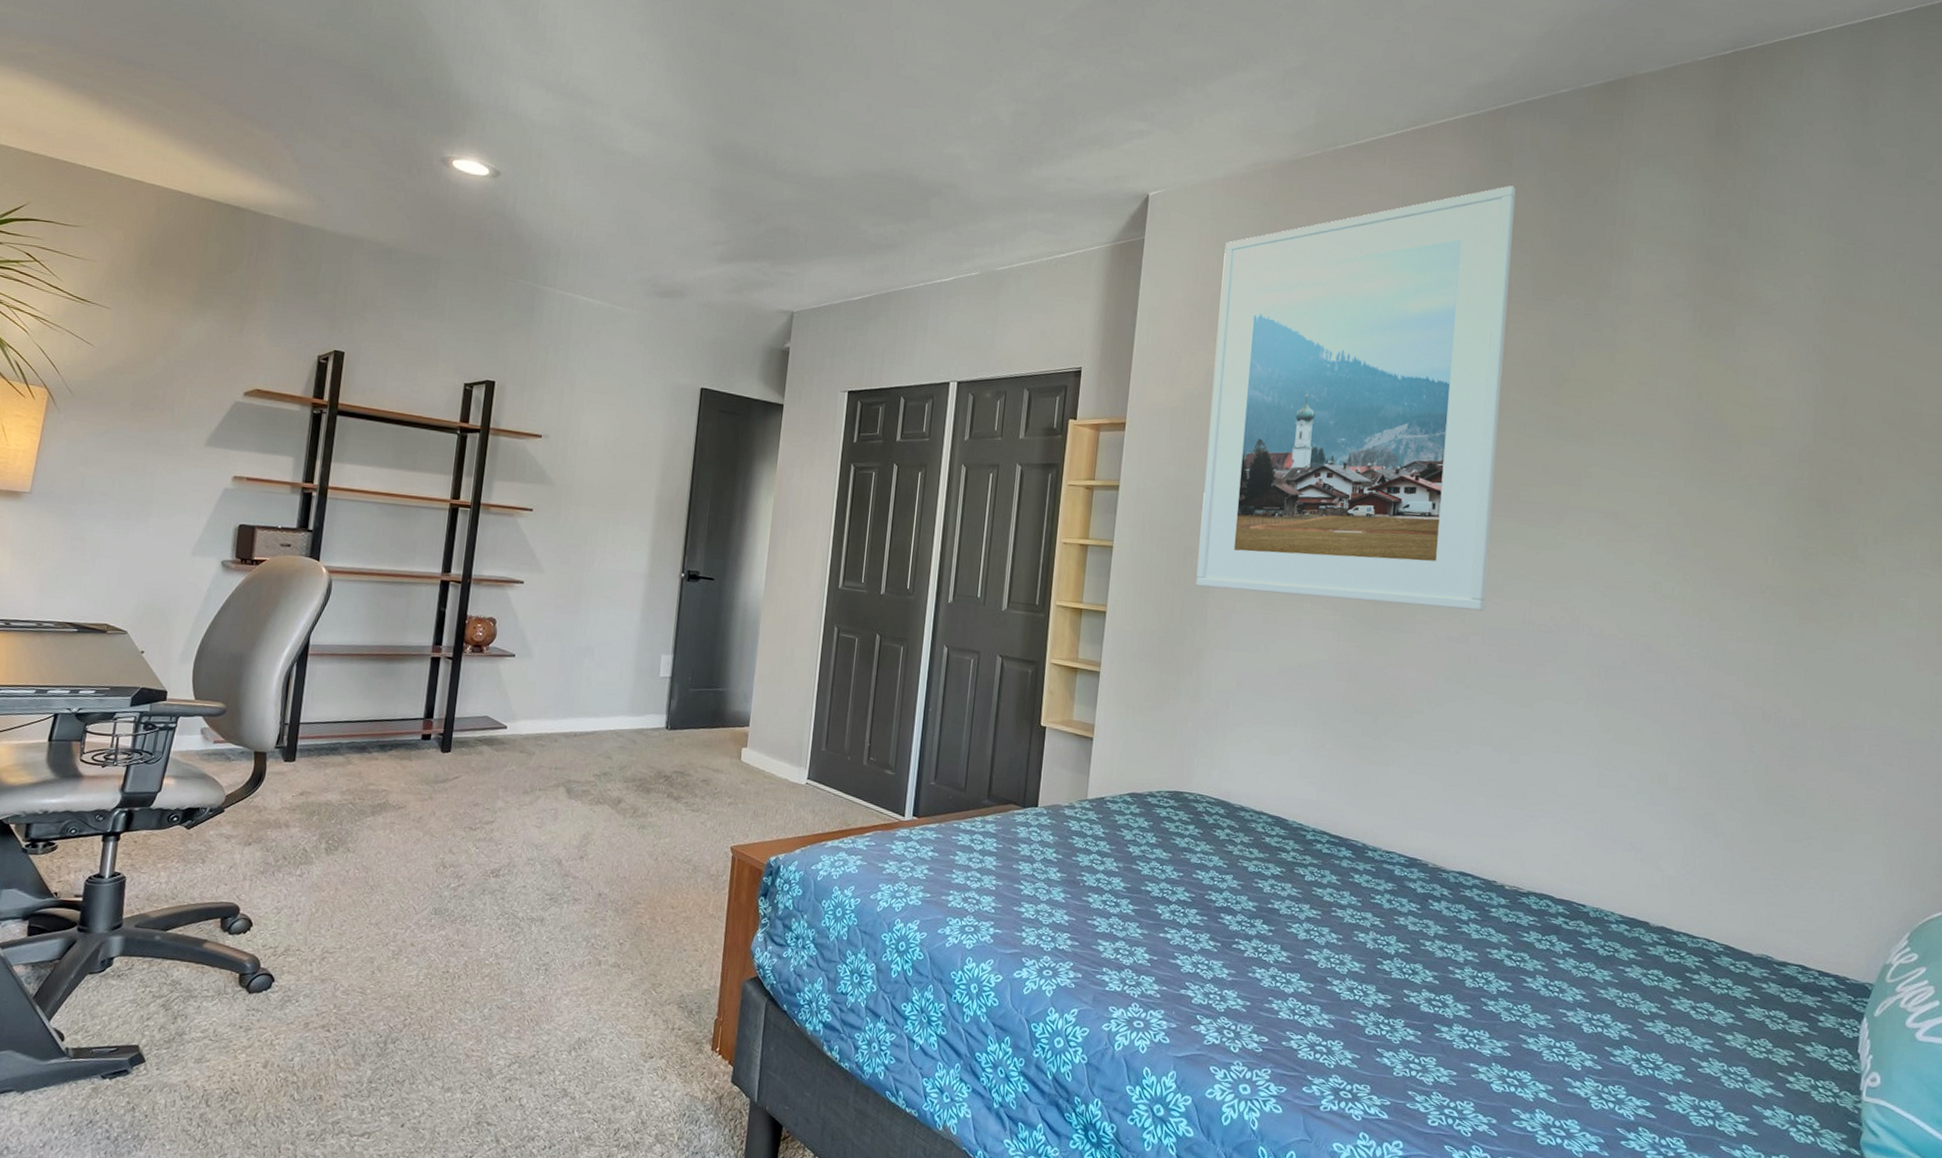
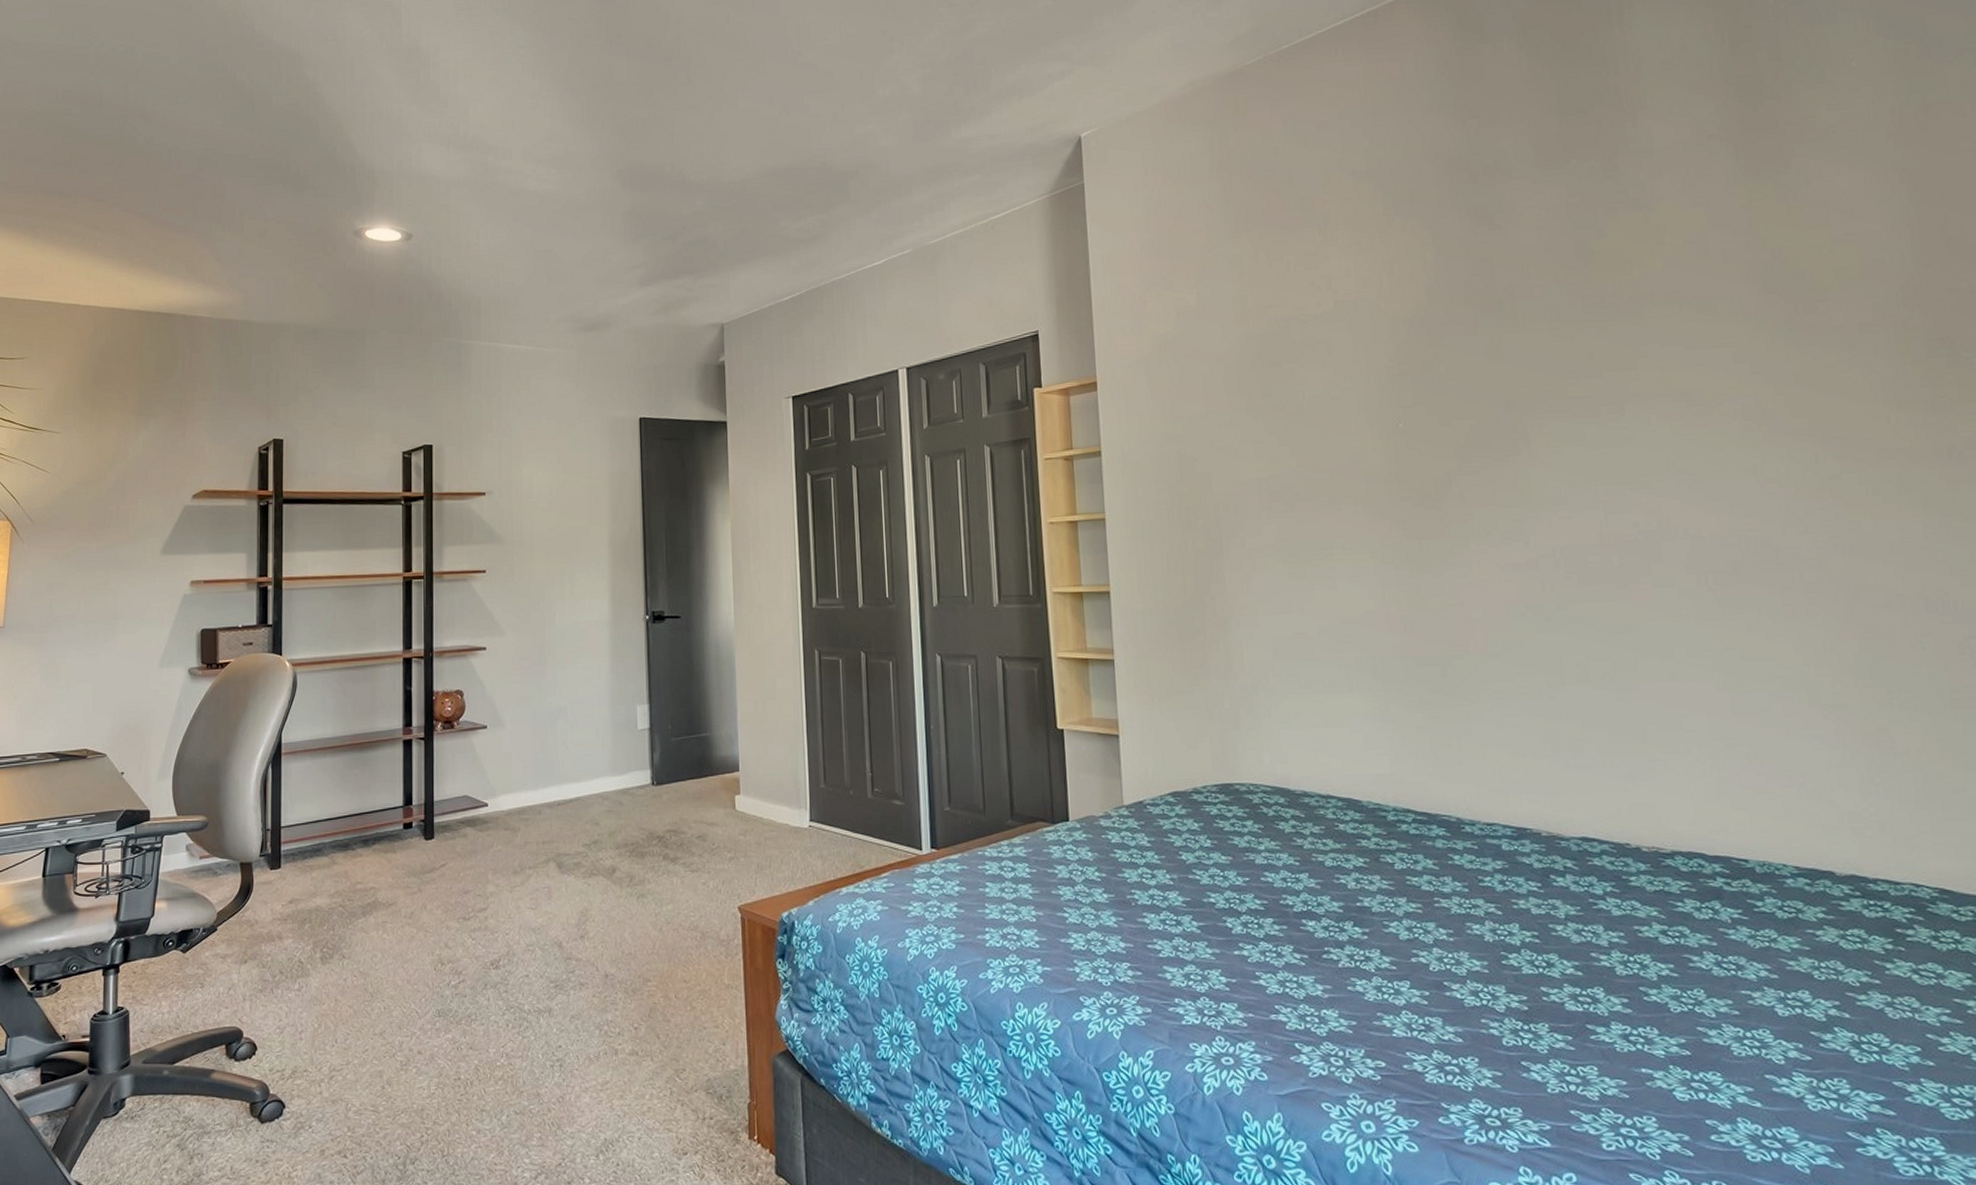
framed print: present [1195,185,1516,611] -> none [1174,52,1550,549]

